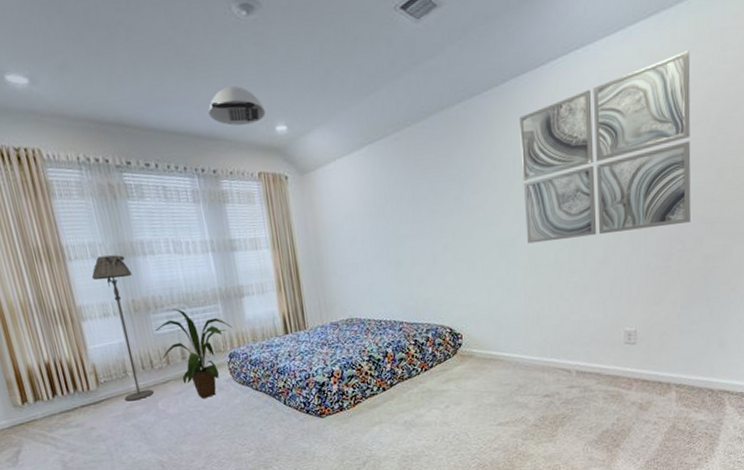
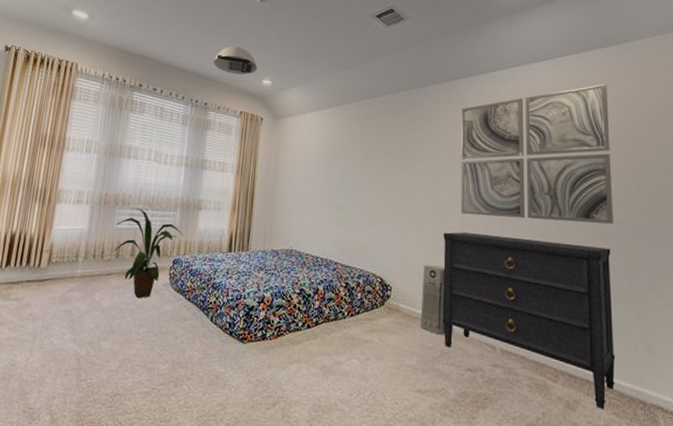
floor lamp: present [91,255,154,402] -> none [67,152,114,287]
air purifier: none [493,303,521,371] -> present [421,265,446,335]
dresser: none [510,249,687,404] -> present [442,232,616,409]

